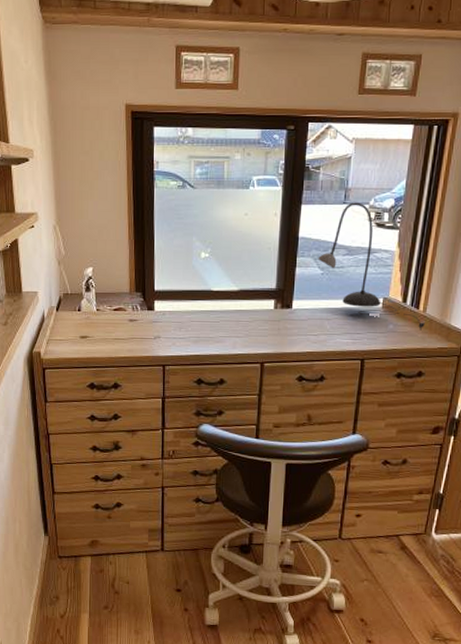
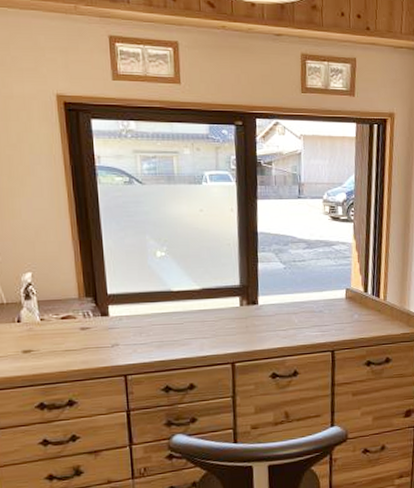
desk lamp: present [318,202,425,331] -> none [279,197,387,318]

